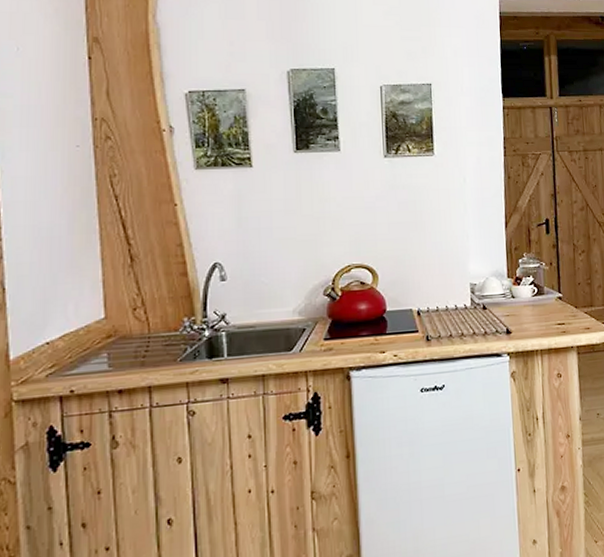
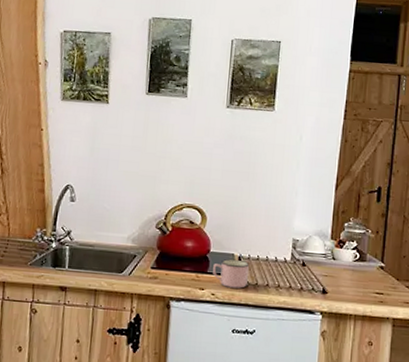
mug: none [392,314,430,346] -> present [213,258,249,289]

